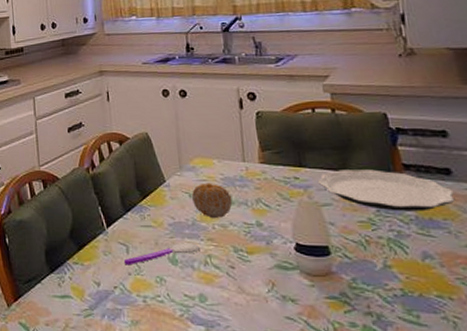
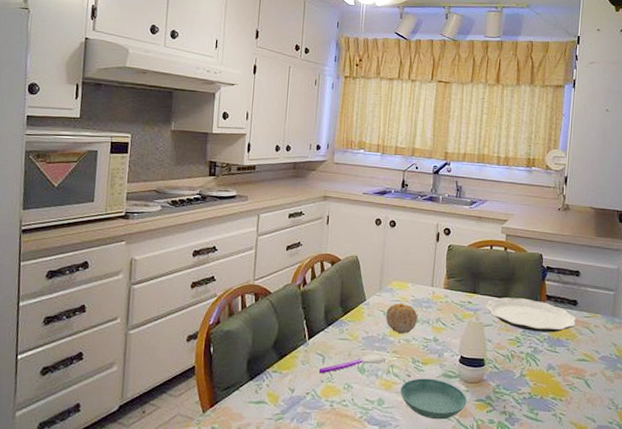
saucer: none [224,270,315,321] -> present [400,378,467,420]

